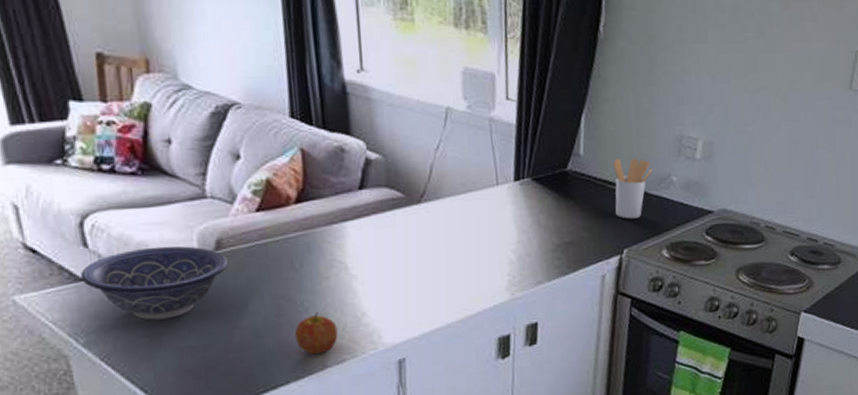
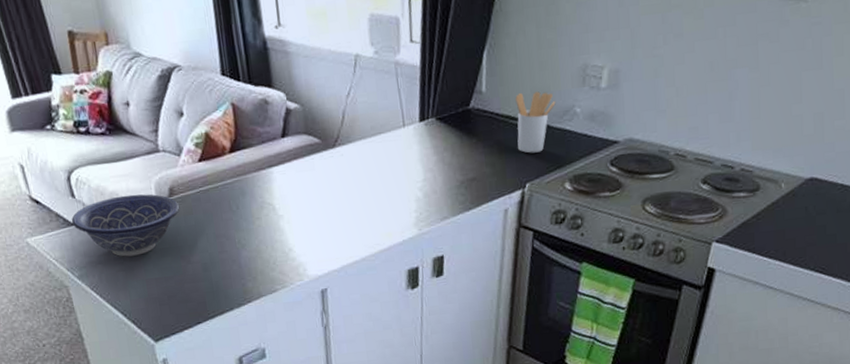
apple: present [294,311,338,355] -> none [235,248,270,286]

